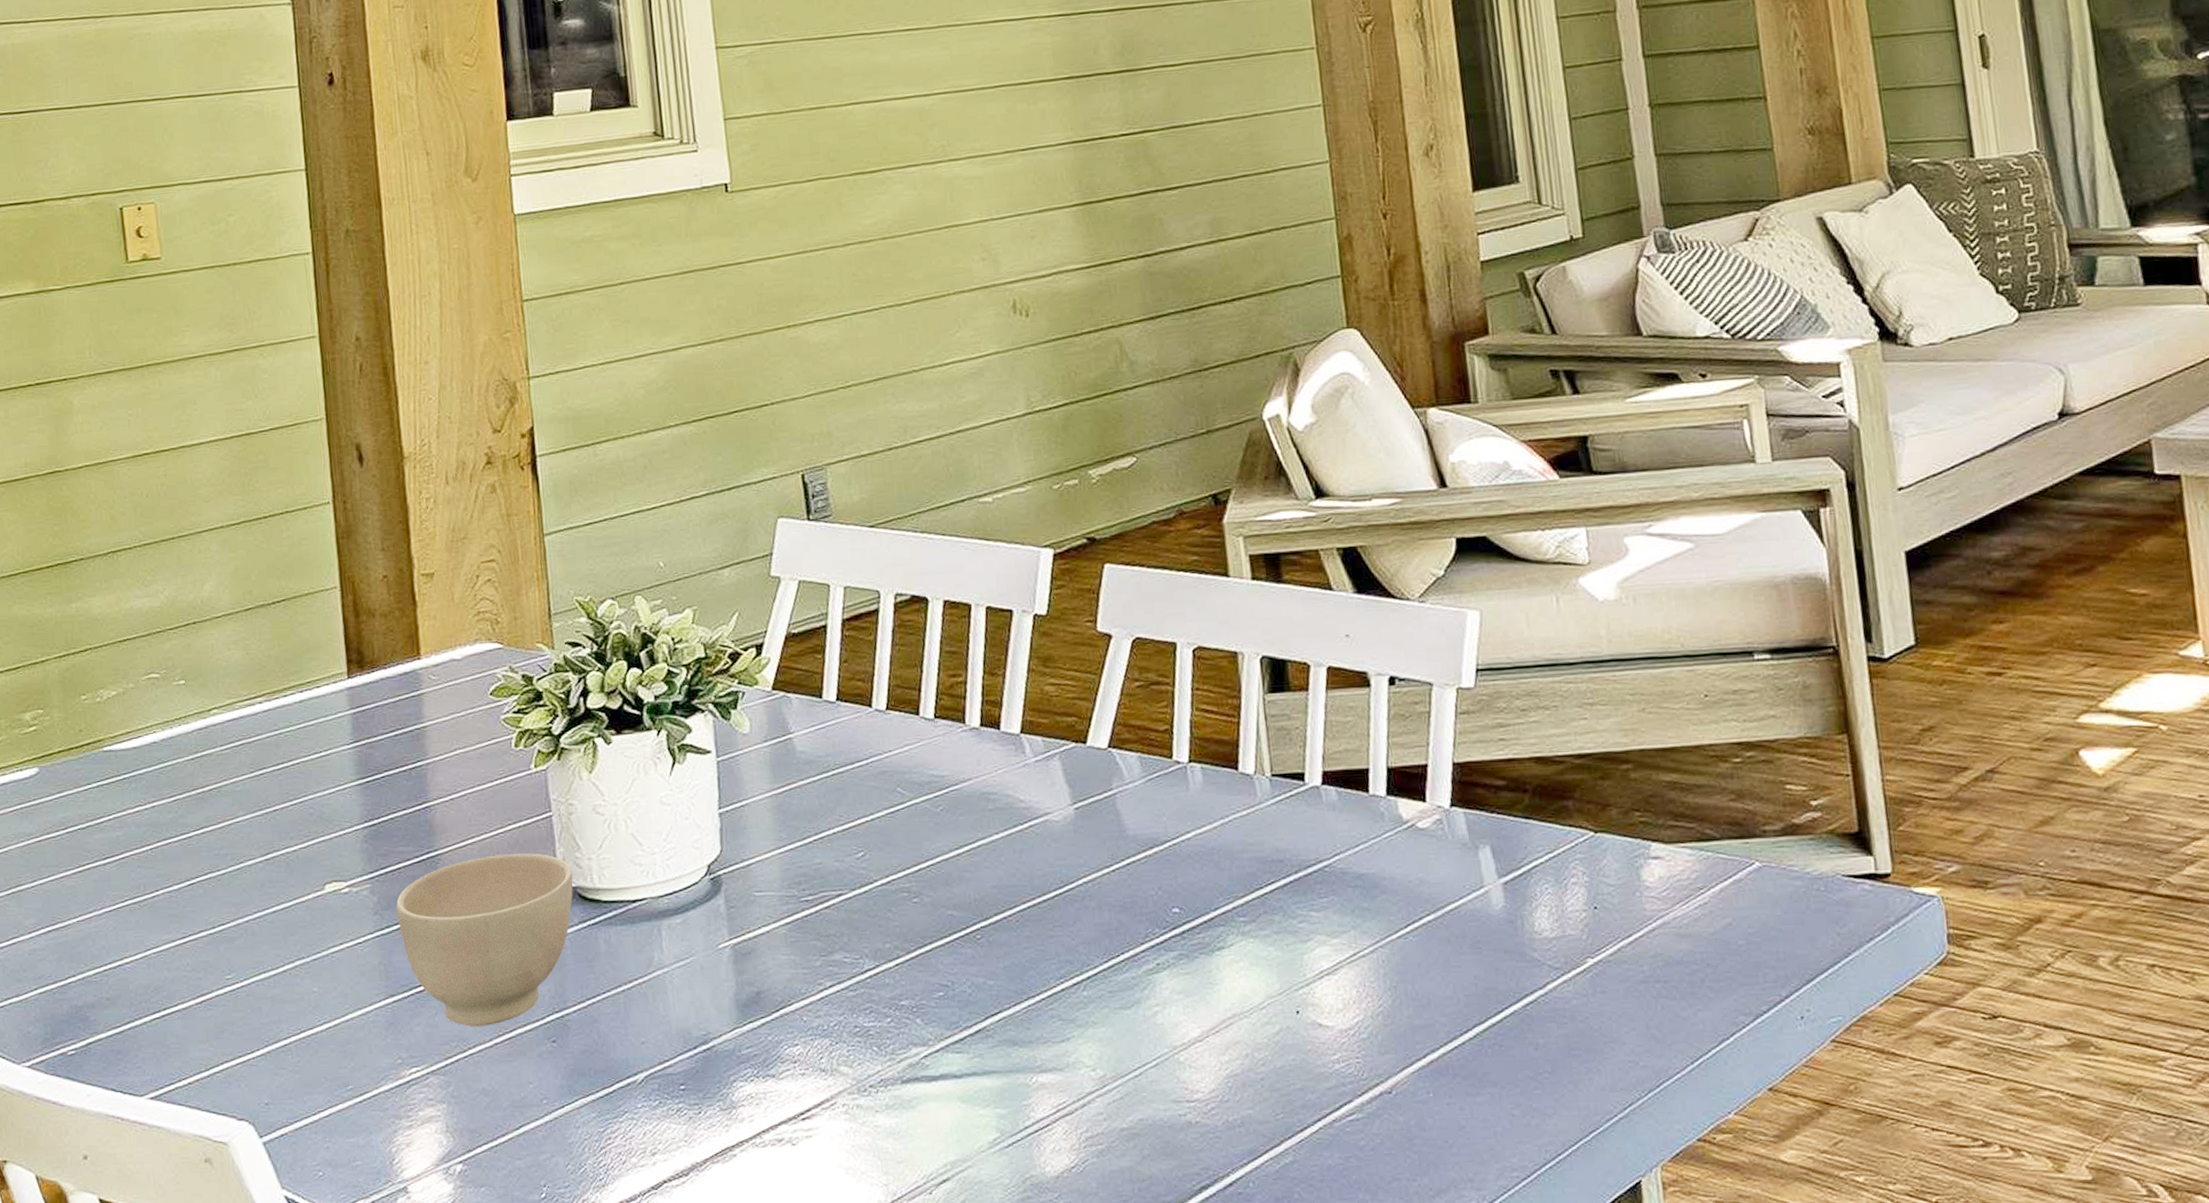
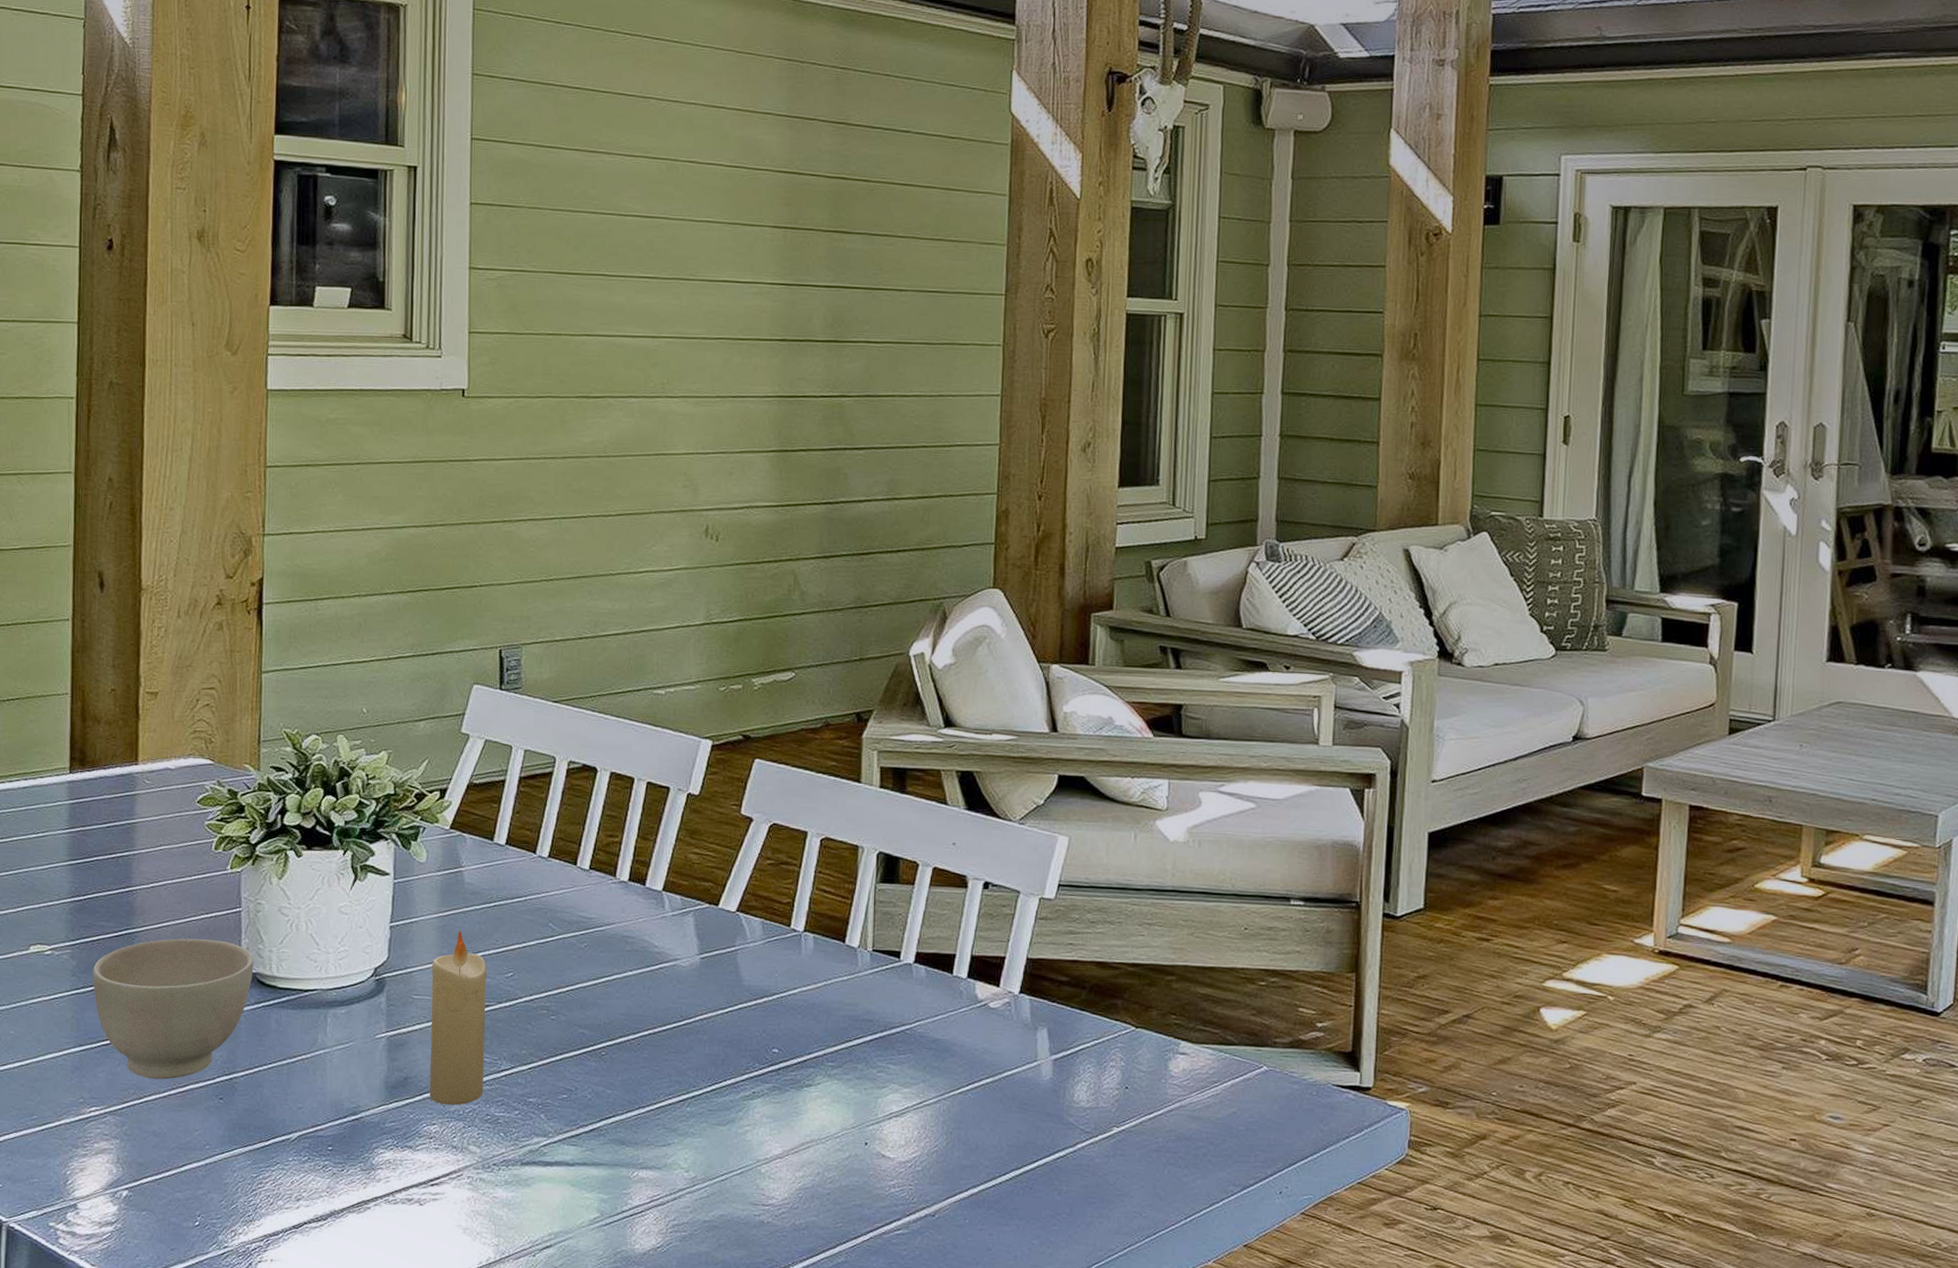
candle: none [771,808,848,1020] -> present [429,930,488,1105]

